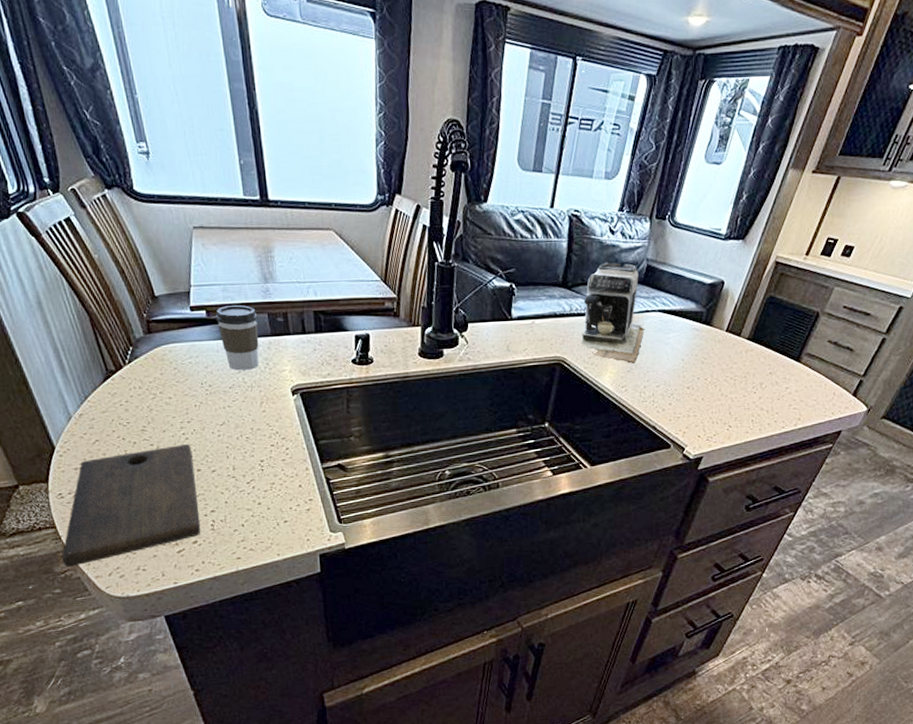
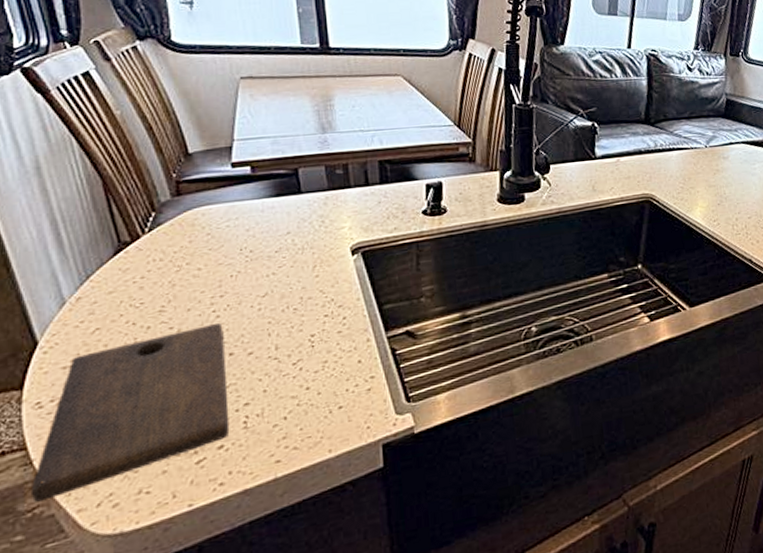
coffee cup: present [215,305,259,371] -> none [261,158,314,232]
coffee maker: present [578,262,645,364] -> none [665,97,731,197]

